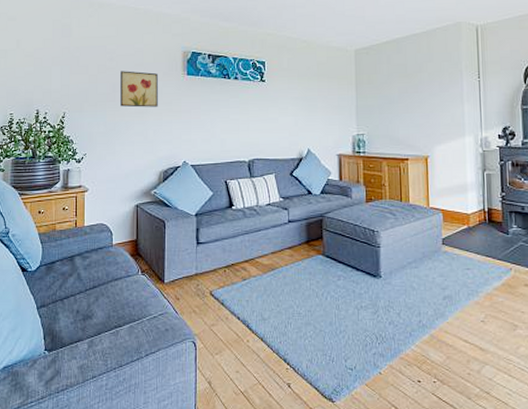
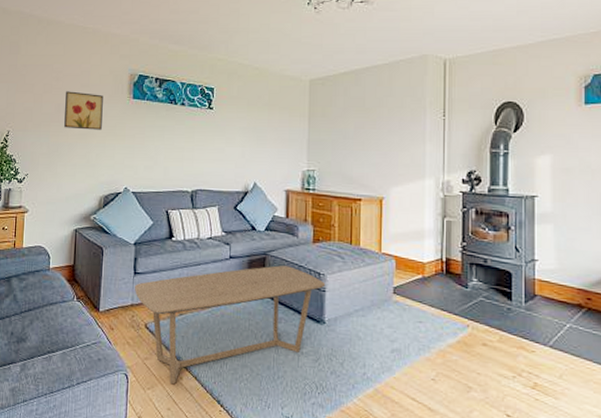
coffee table: none [198,226,380,347] -> present [135,265,326,384]

